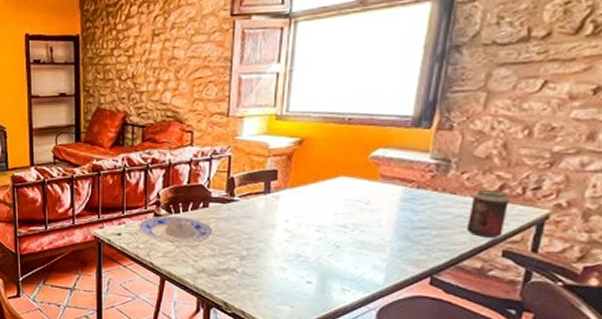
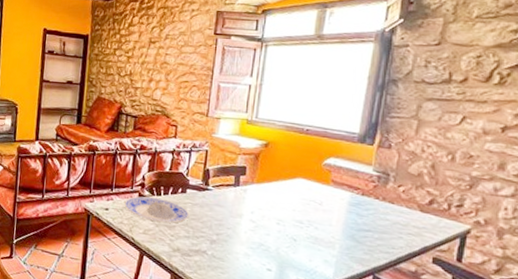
beverage can: present [466,190,509,238] -> none [402,202,437,246]

